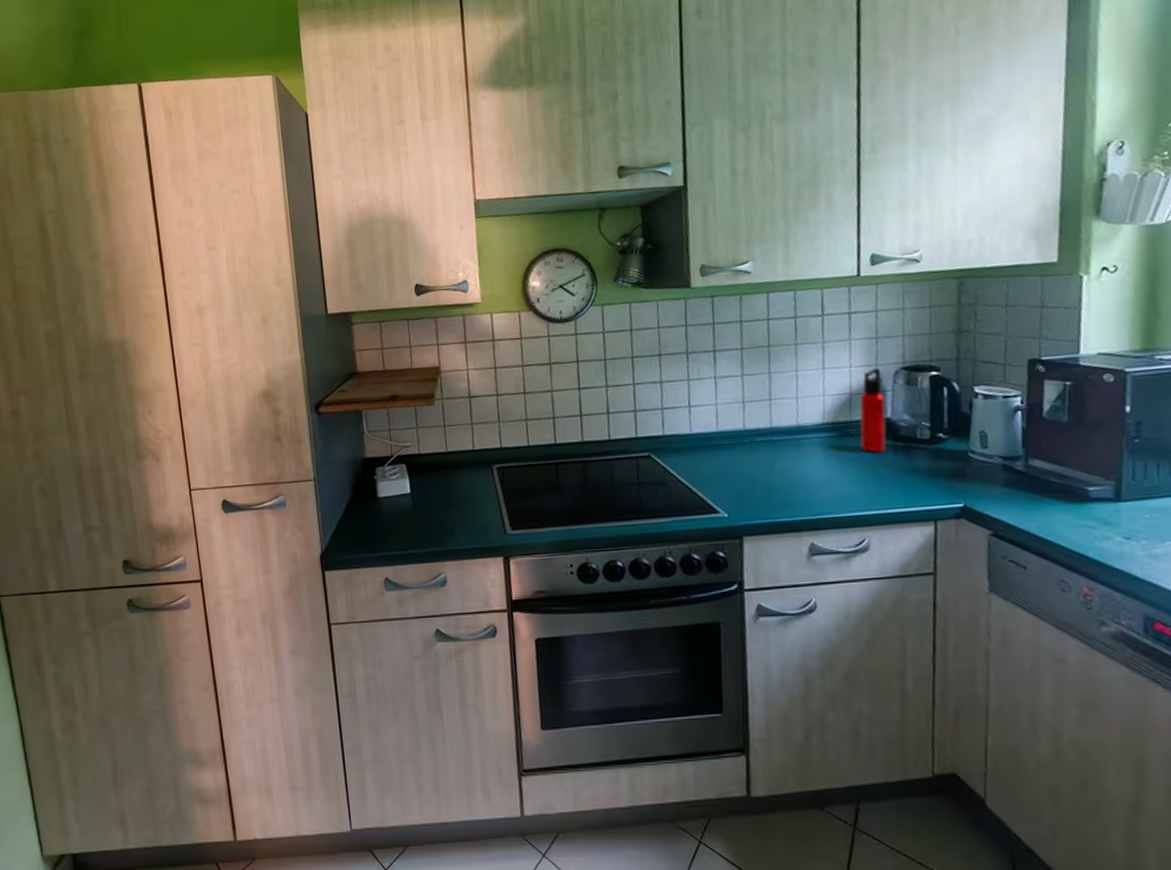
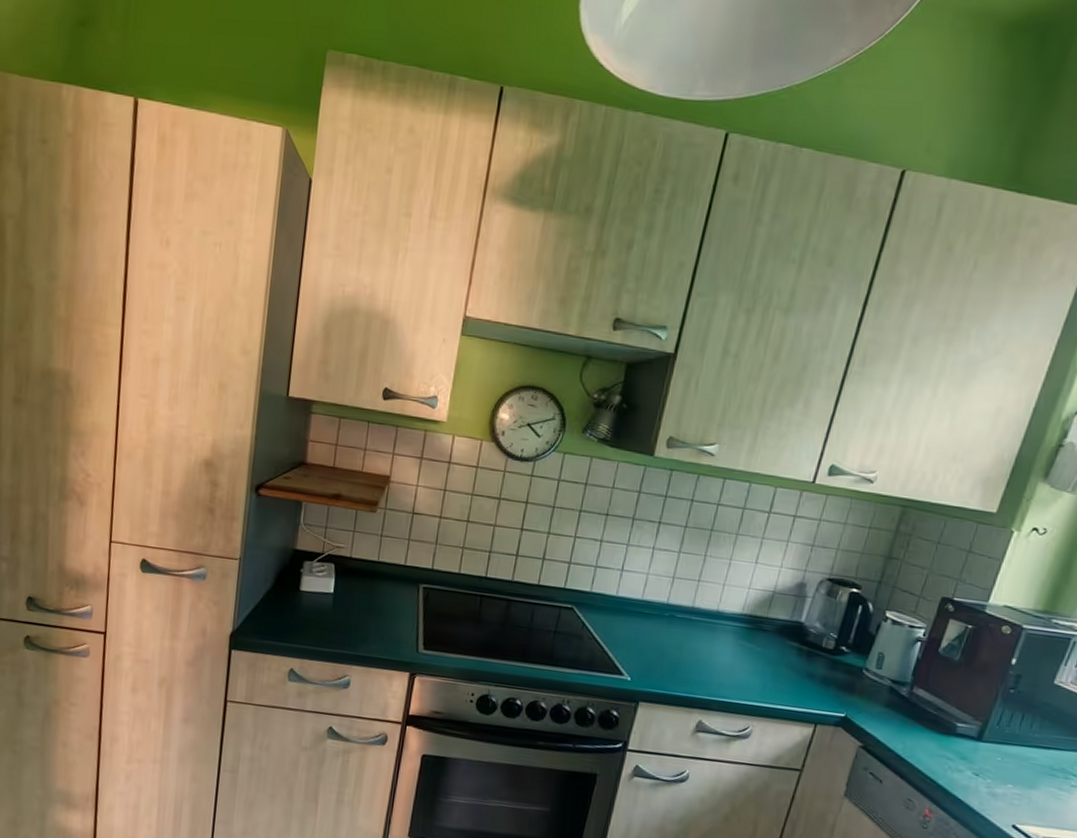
water bottle: present [859,368,887,453] -> none [769,573,807,653]

